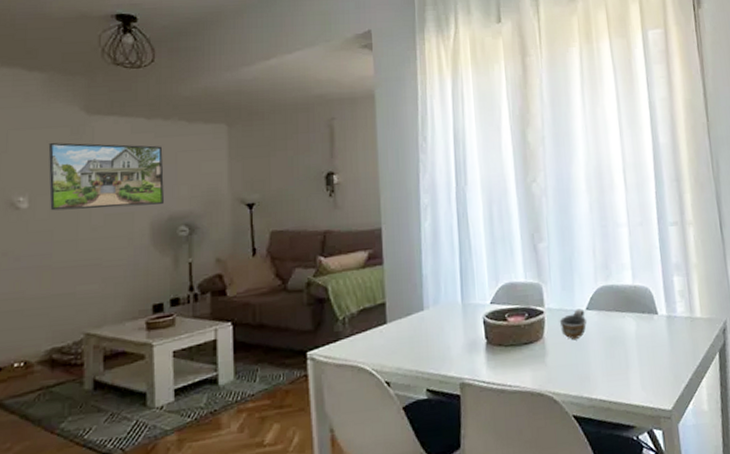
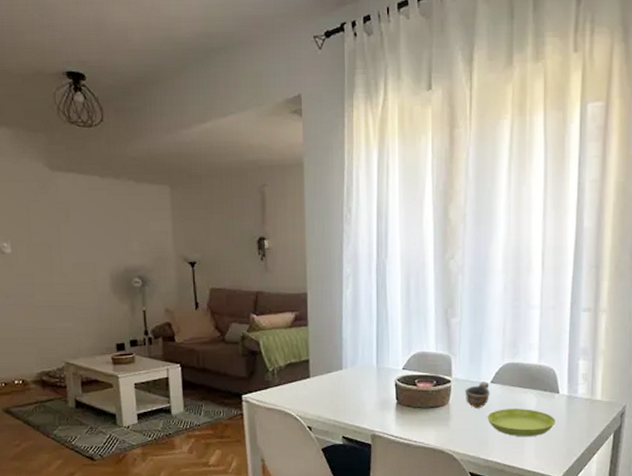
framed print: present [48,142,164,211] -> none [21,196,119,258]
saucer: none [586,334,658,368] -> present [487,409,555,437]

